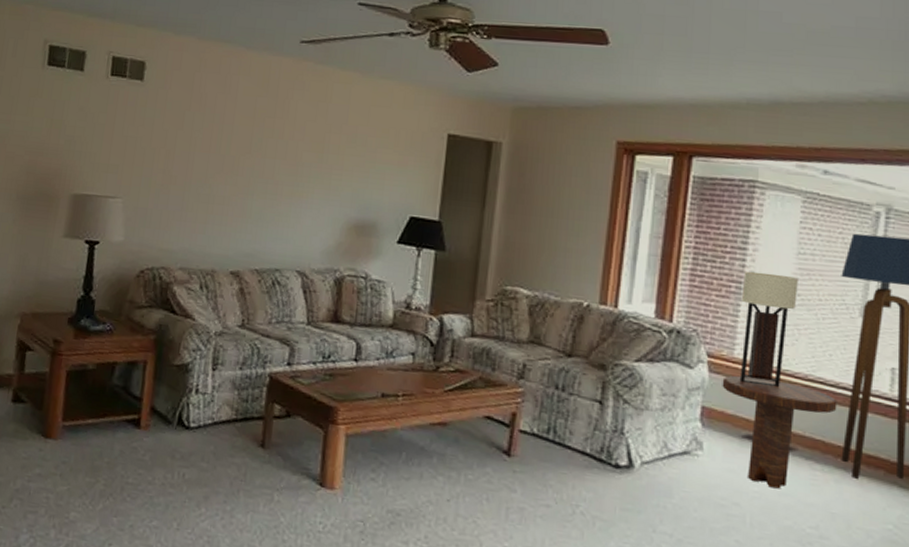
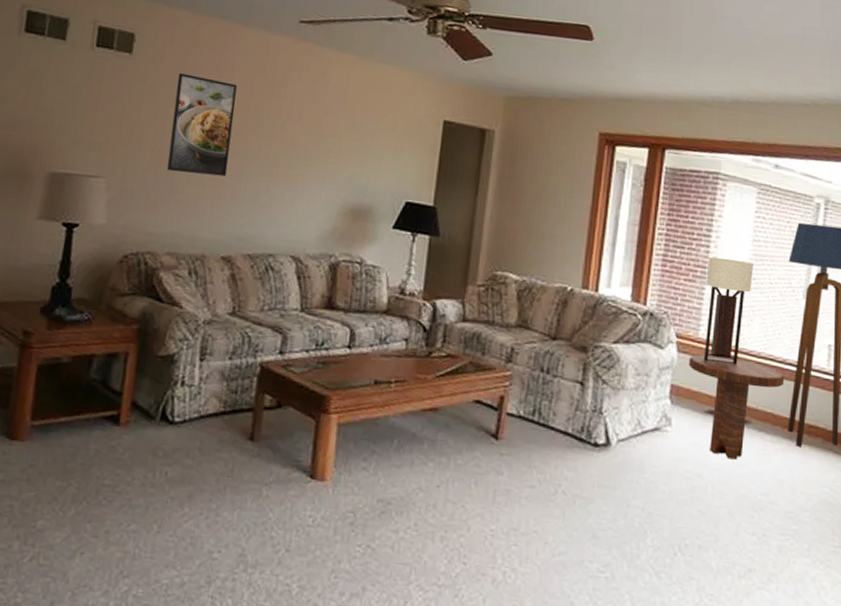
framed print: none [177,97,241,195] -> present [167,73,237,177]

